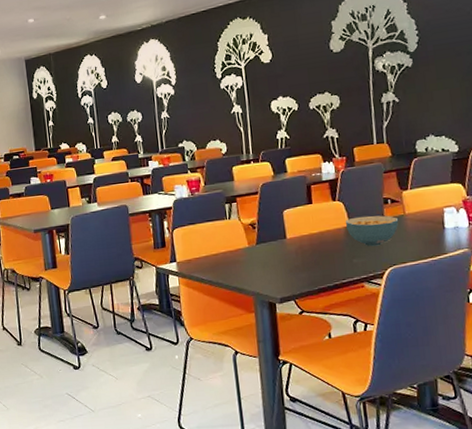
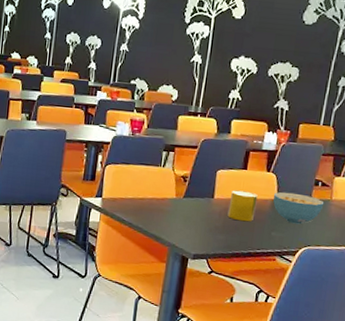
cup: none [302,224,331,256] -> present [227,190,258,222]

